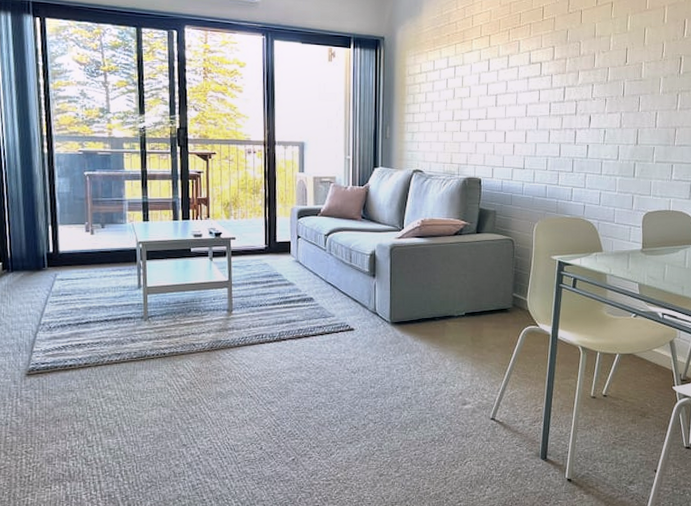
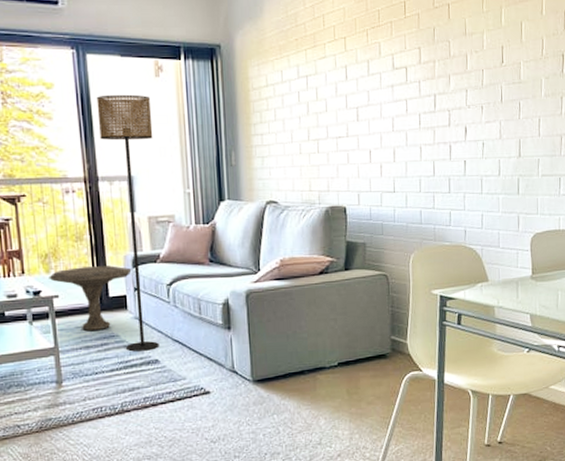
side table: none [229,215,297,270] -> present [49,265,132,332]
floor lamp: none [279,74,323,290] -> present [96,94,159,352]

